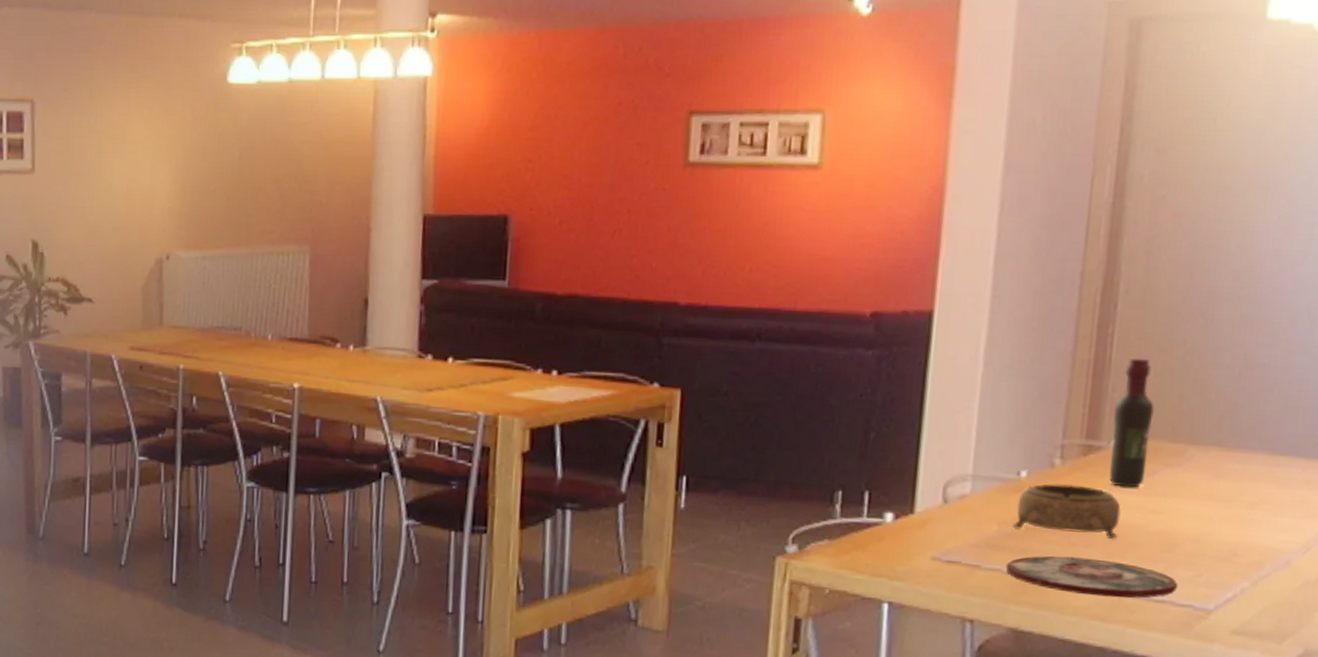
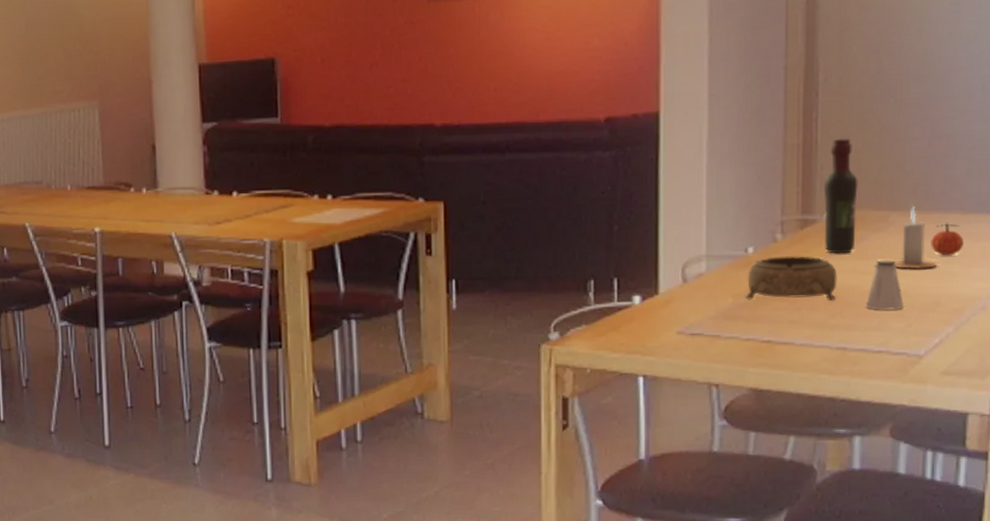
plate: present [1005,556,1179,598] -> none [742,320,893,353]
saltshaker: none [1151,498,1195,556] -> present [866,260,904,310]
candle: none [1187,441,1237,513] -> present [894,206,937,269]
apple: none [1232,464,1271,501] -> present [931,223,964,256]

